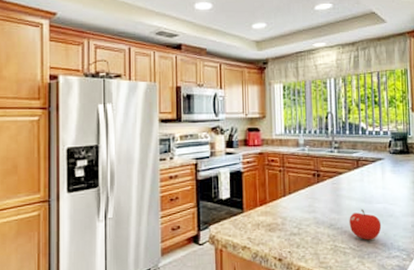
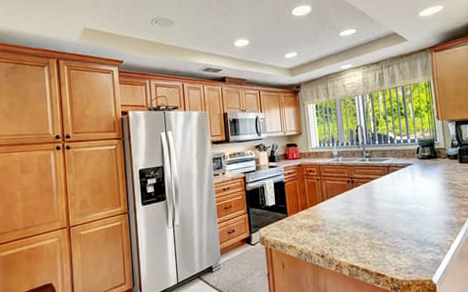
fruit: present [349,209,382,240] -> none [383,209,415,238]

